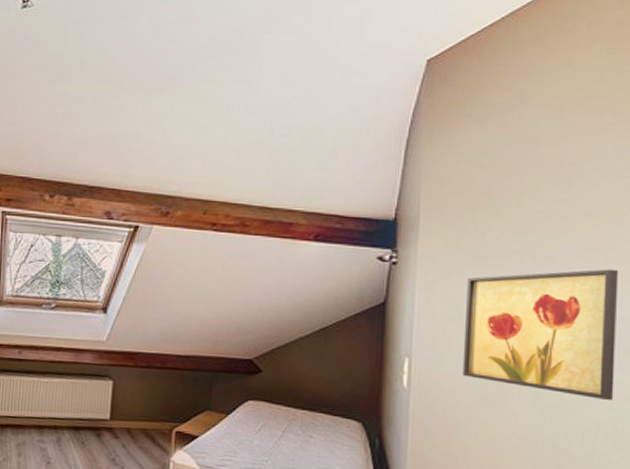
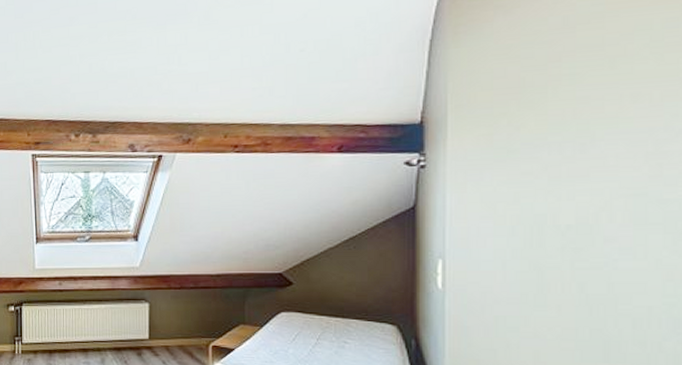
wall art: present [462,269,619,400] -> none [500,150,671,285]

